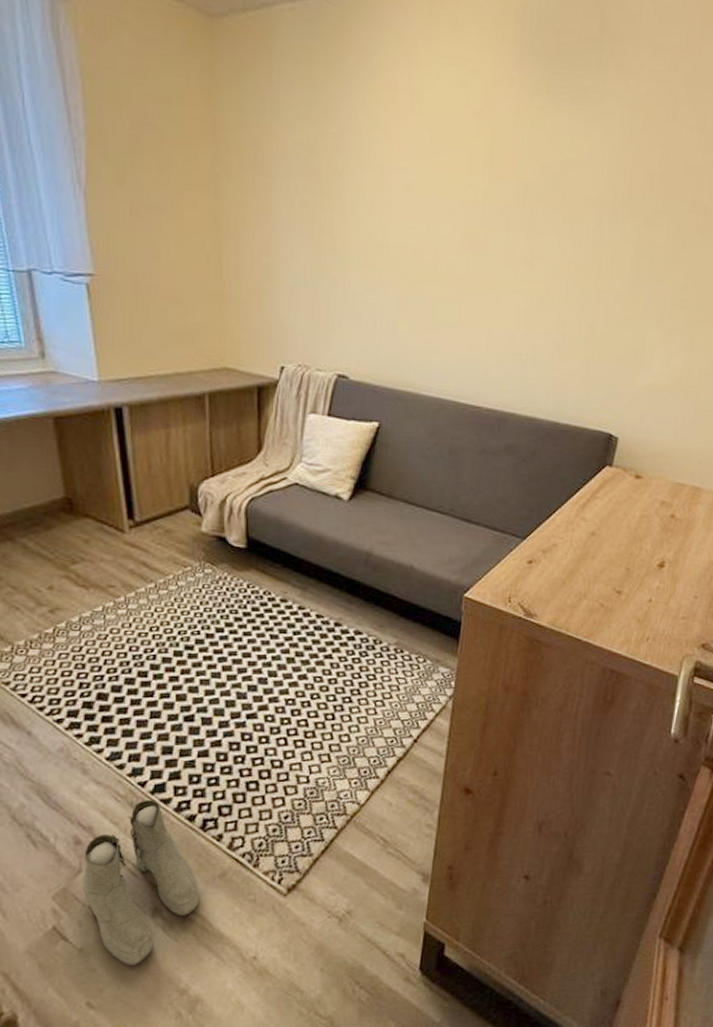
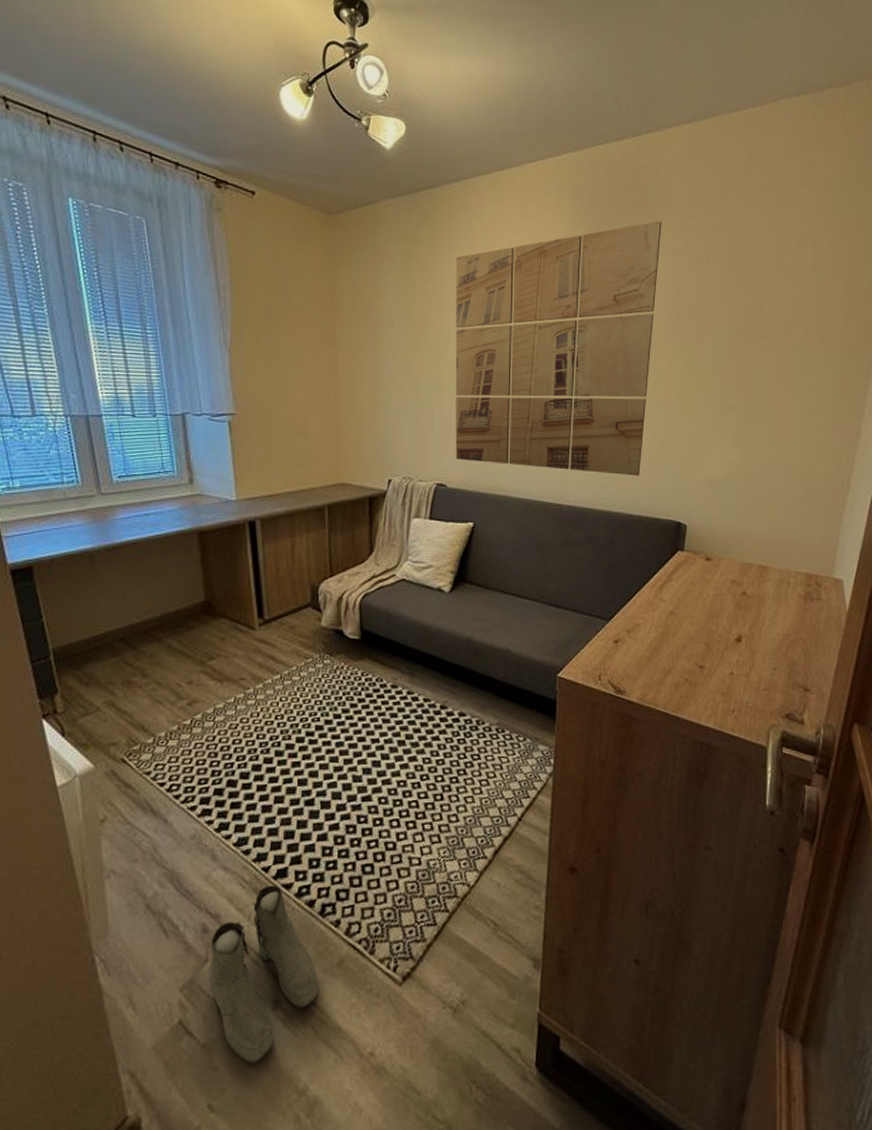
wall art: none [360,61,624,379] -> present [455,221,662,476]

